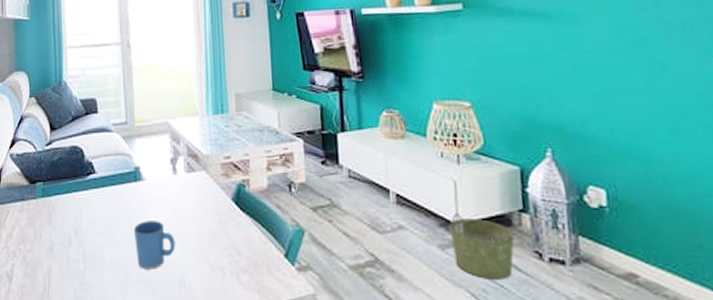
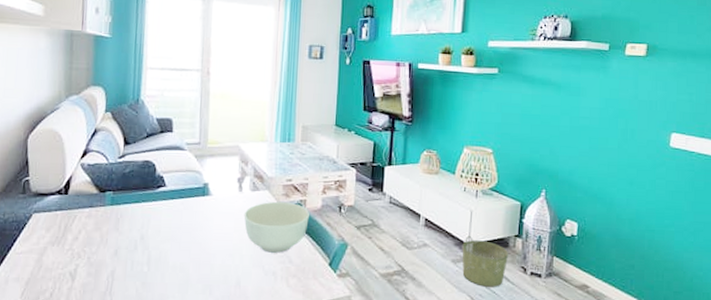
mug: present [134,221,176,269] -> none [197,231,235,273]
bowl: none [181,182,256,244] -> present [243,201,310,253]

